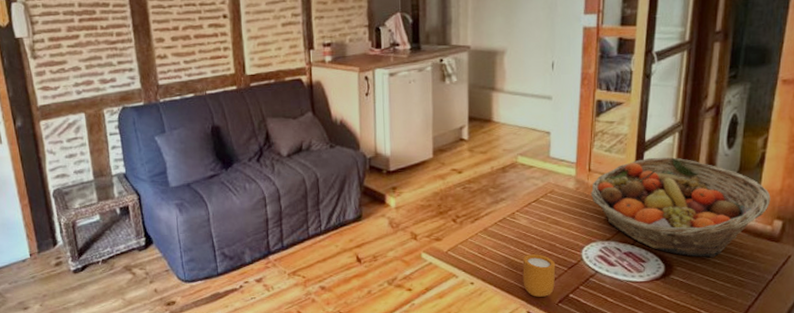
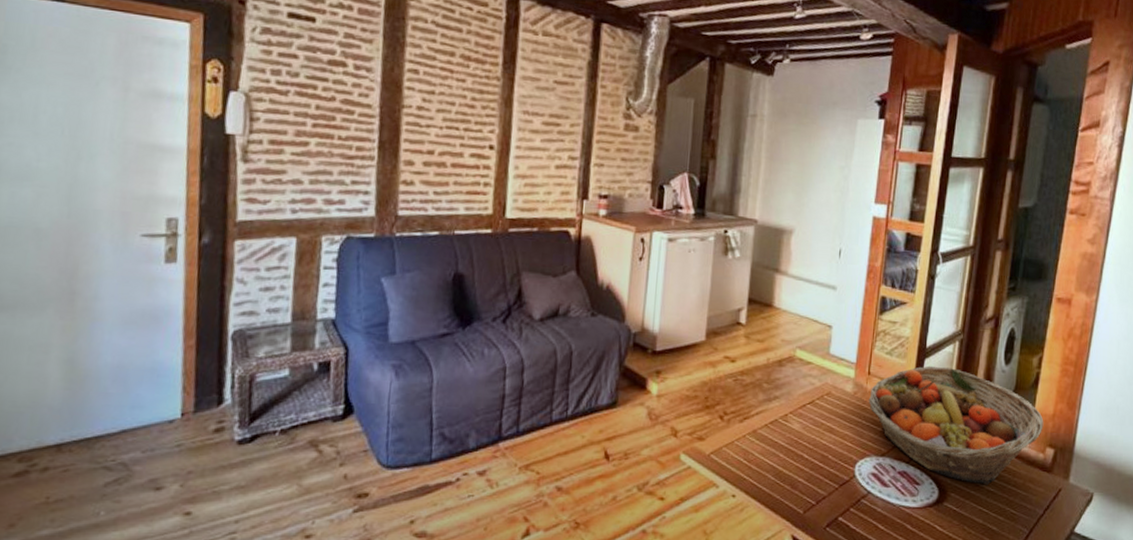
mug: present [522,254,556,297] -> none [789,465,827,518]

